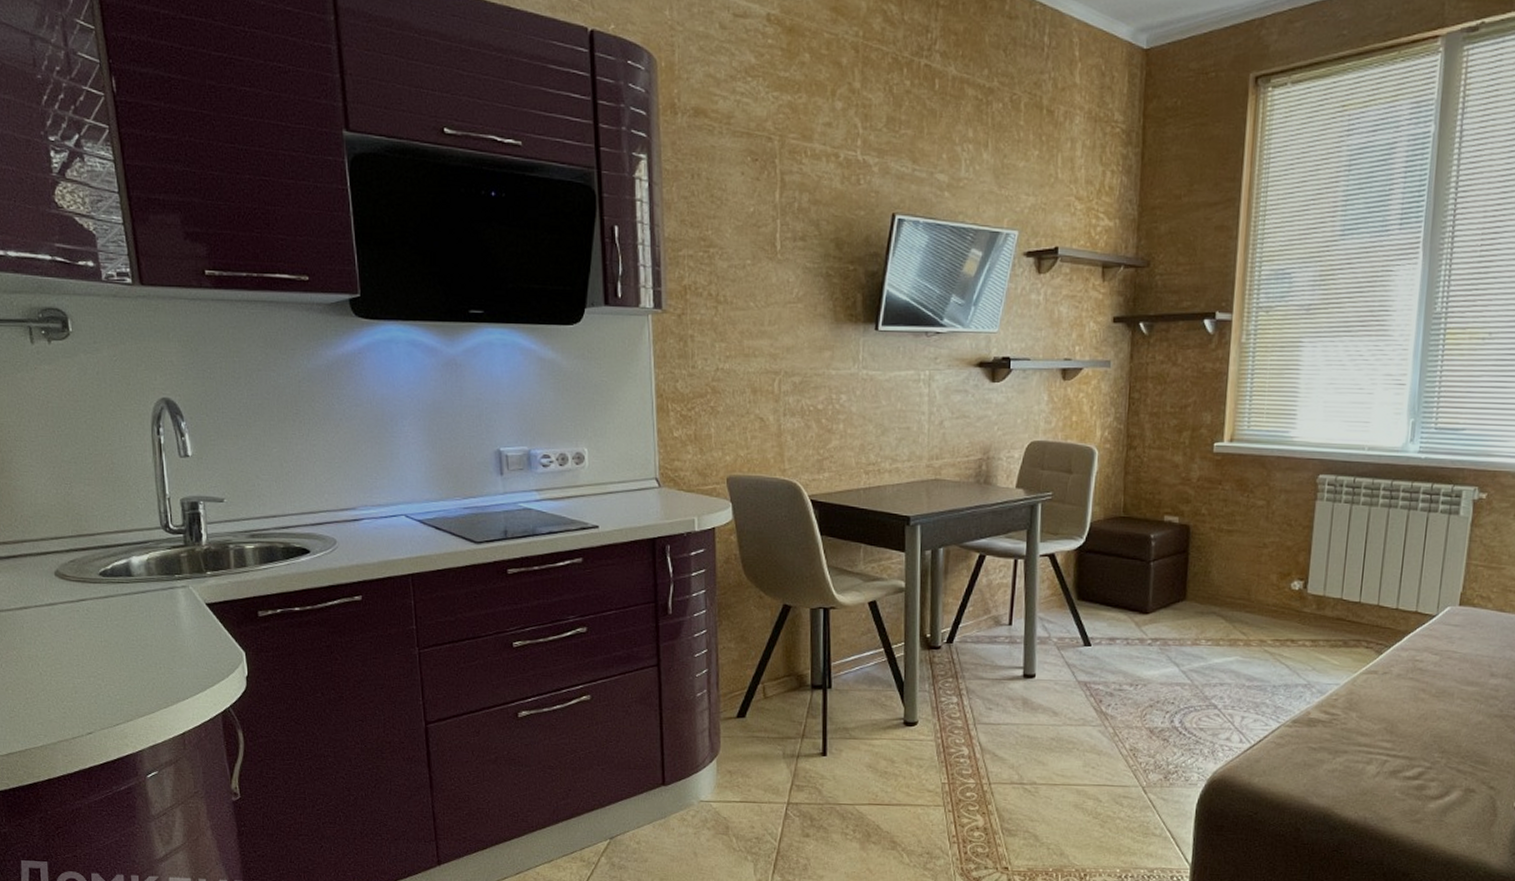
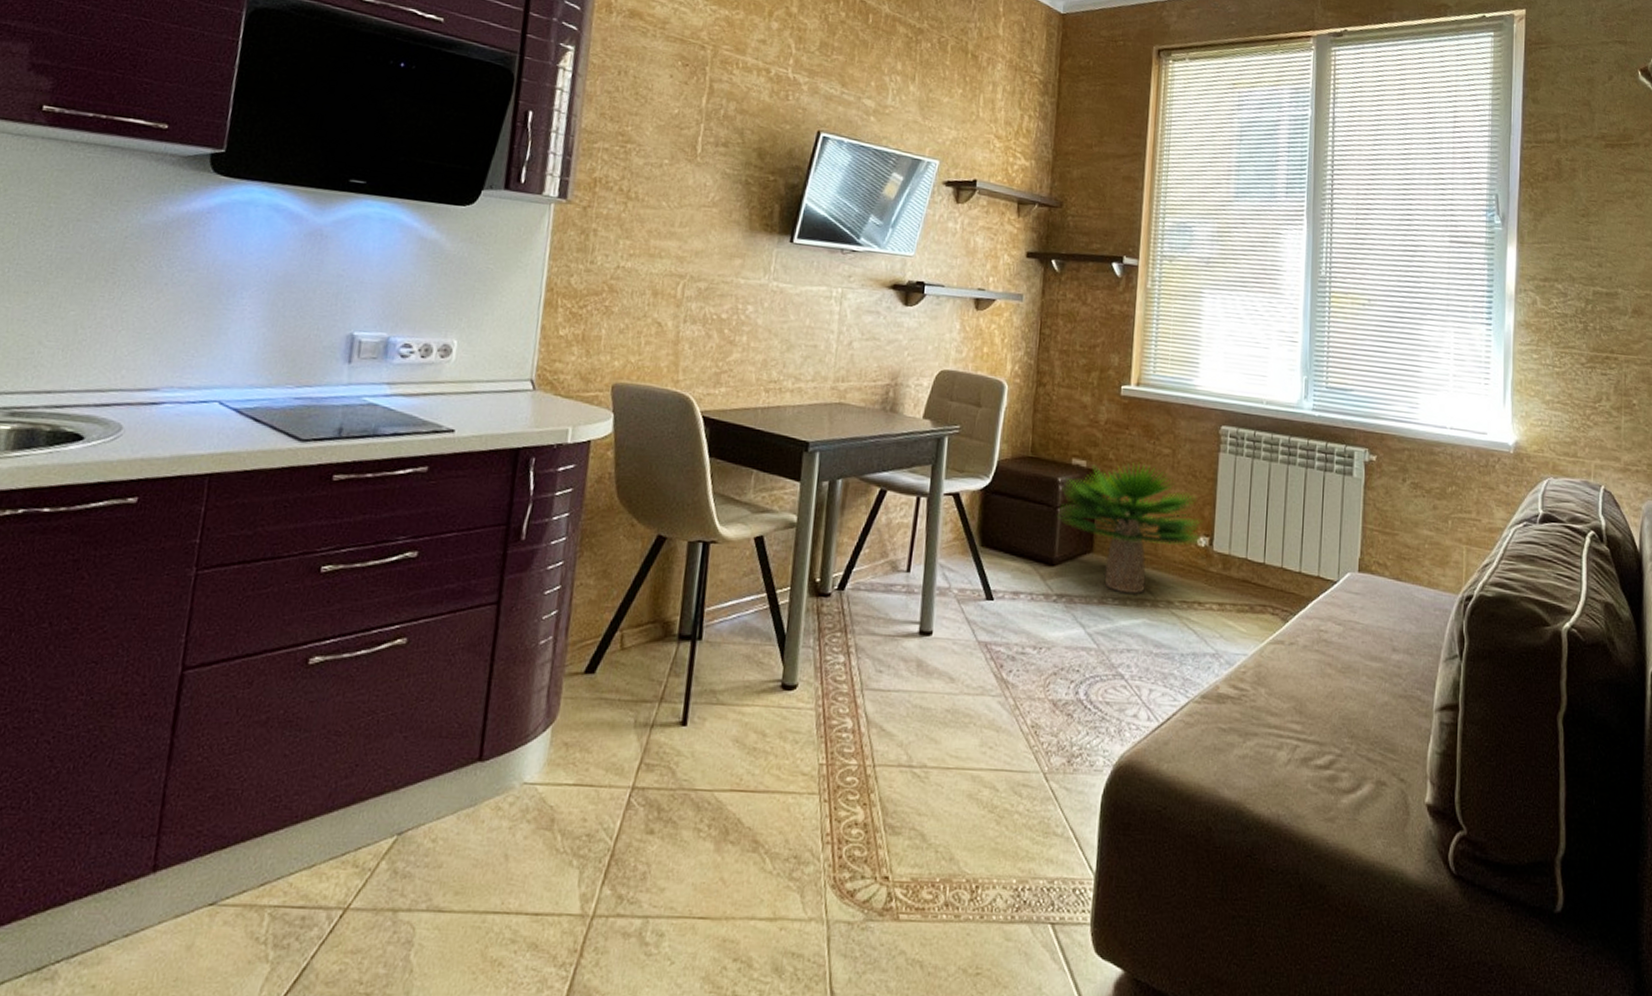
potted plant: none [1150,515,1296,635] -> present [1056,462,1201,594]

